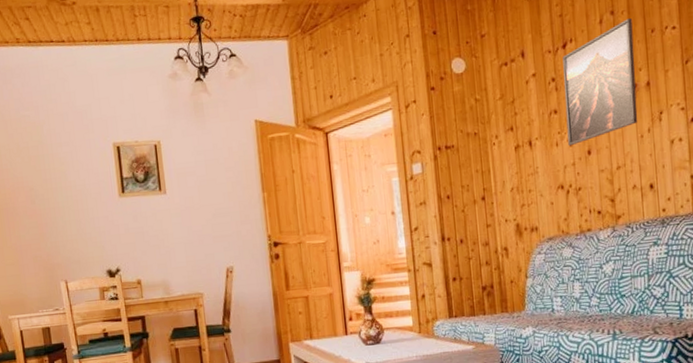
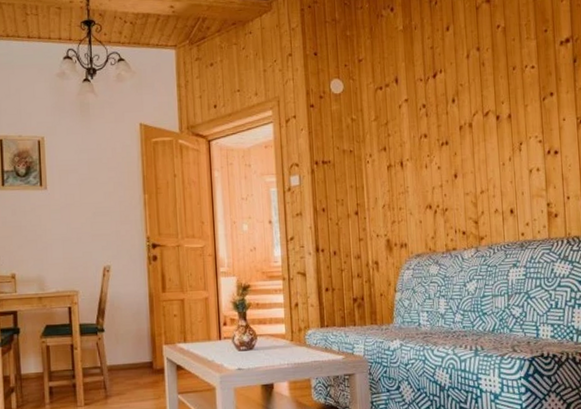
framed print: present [562,18,638,146] -> none [433,56,500,169]

